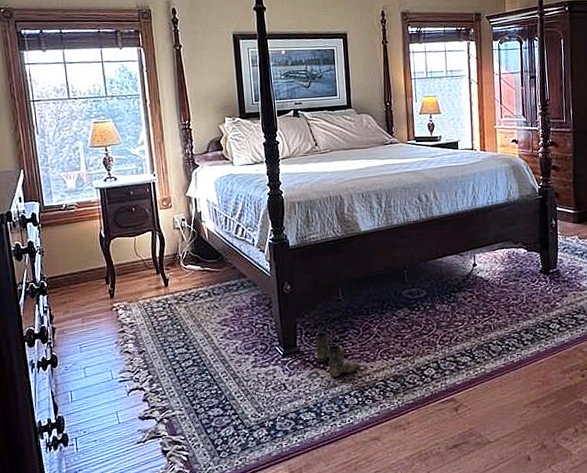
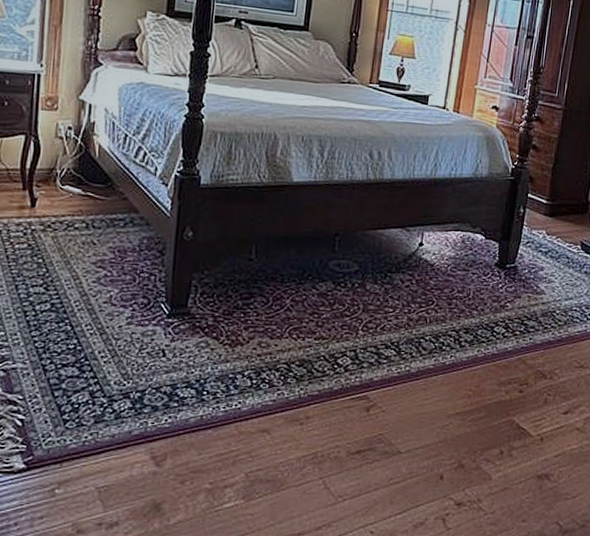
boots: present [315,331,360,377] -> none [209,293,262,351]

